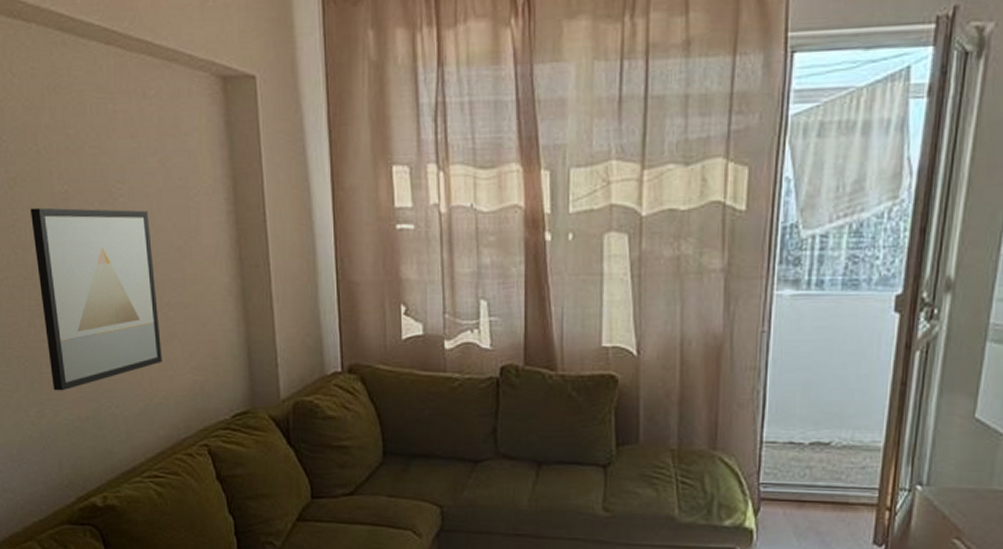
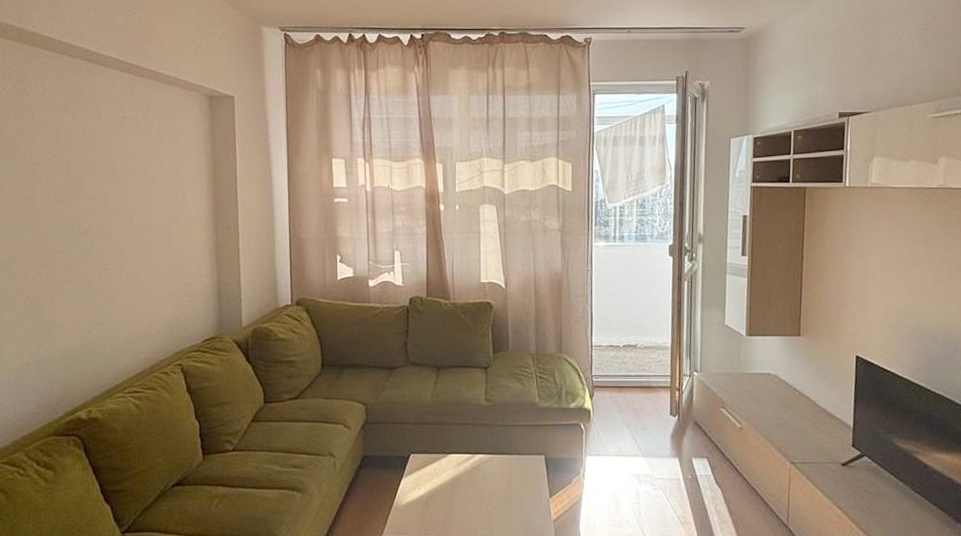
wall art: present [30,207,162,391] -> none [47,185,148,326]

